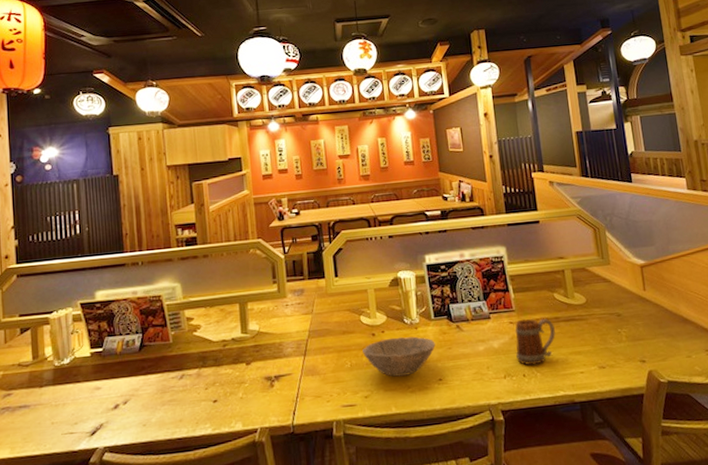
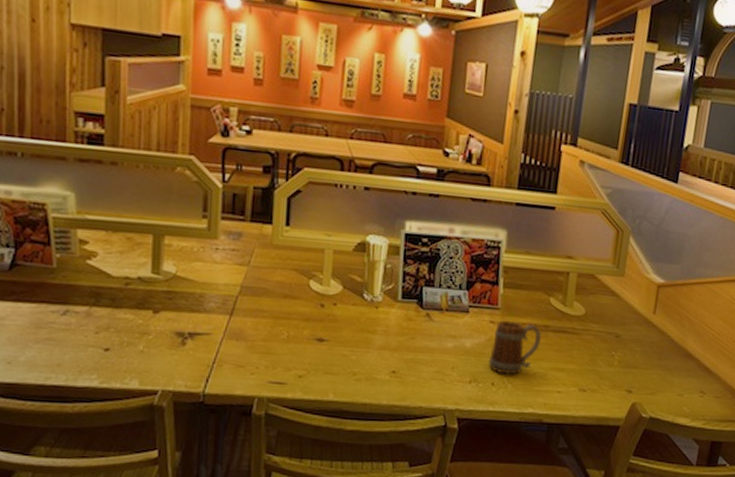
bowl: present [362,337,436,377] -> none [305,313,396,361]

